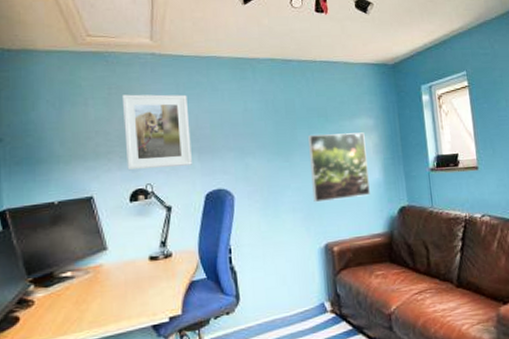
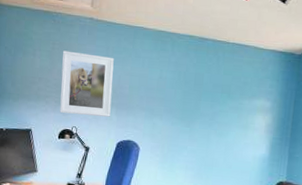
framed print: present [307,132,370,203] -> none [204,108,260,168]

